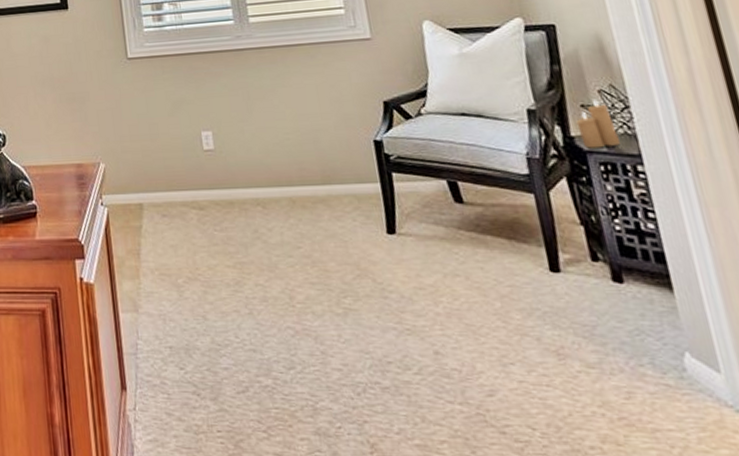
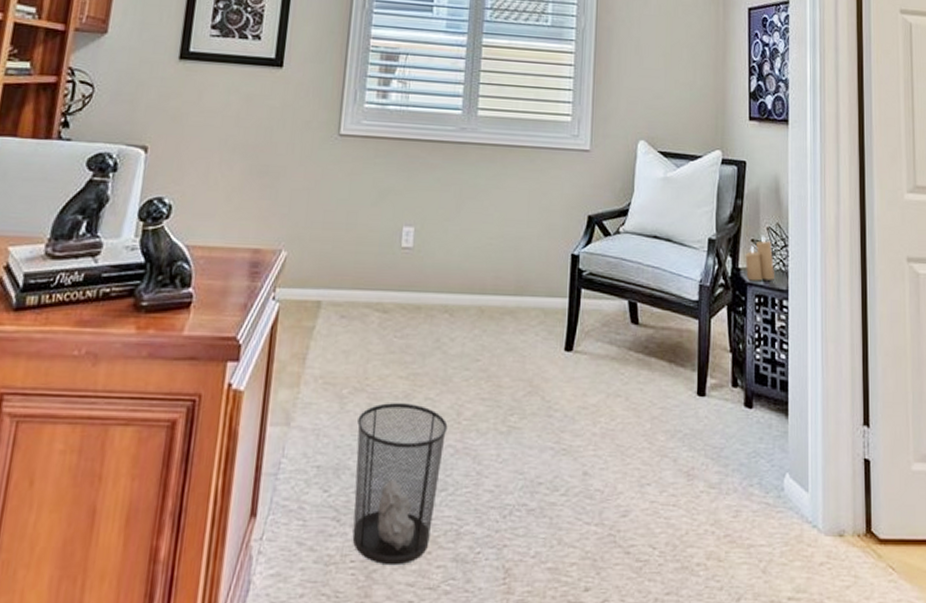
waste bin: none [197,290,288,437] -> present [352,403,448,566]

